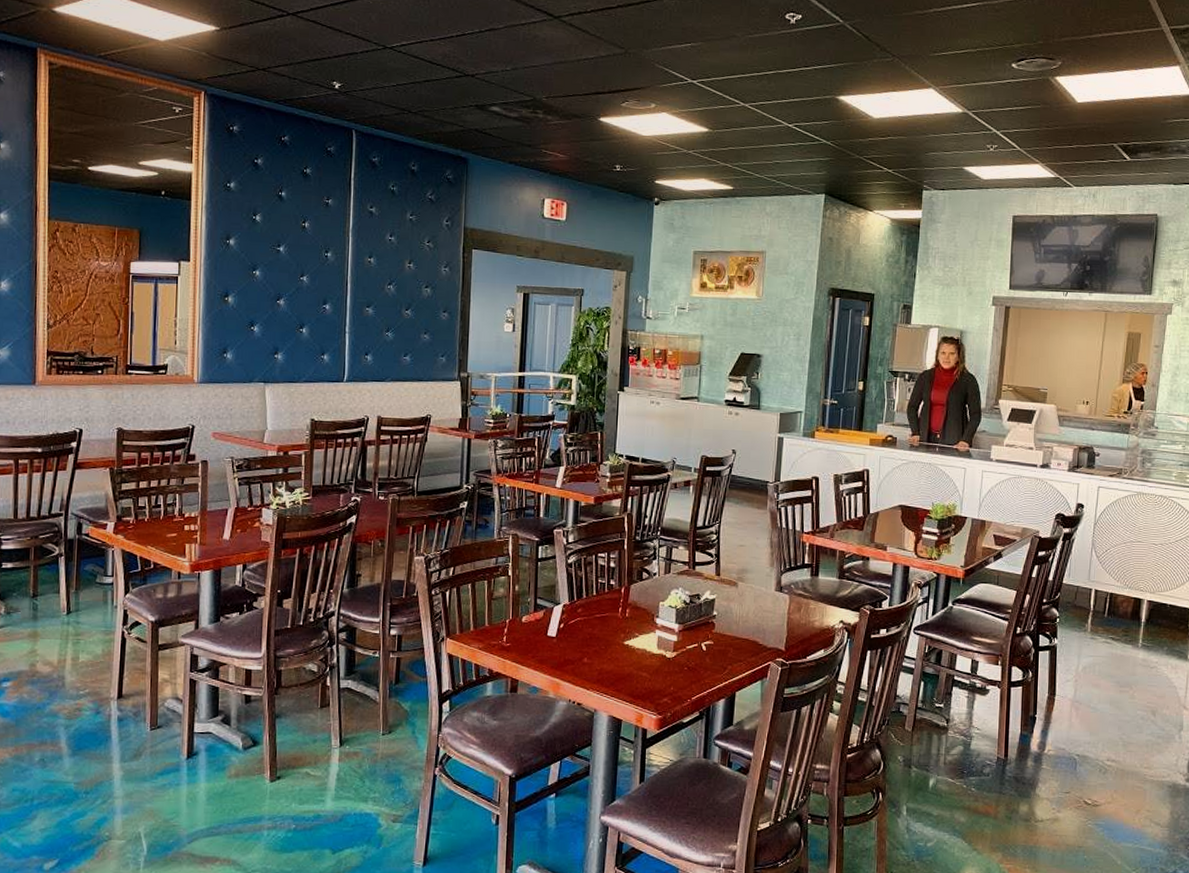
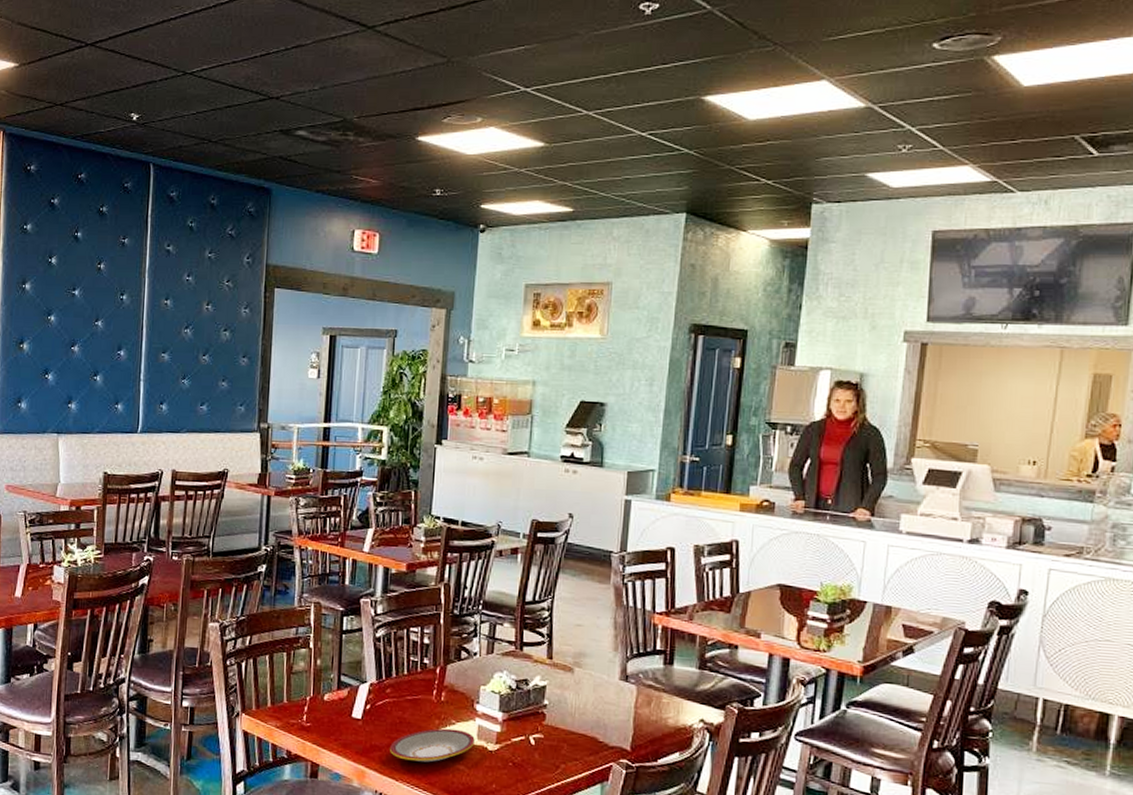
plate: none [582,641,655,672] -> present [390,728,475,763]

